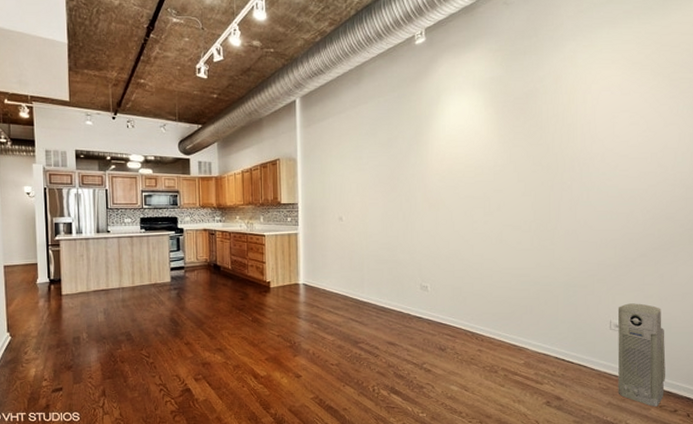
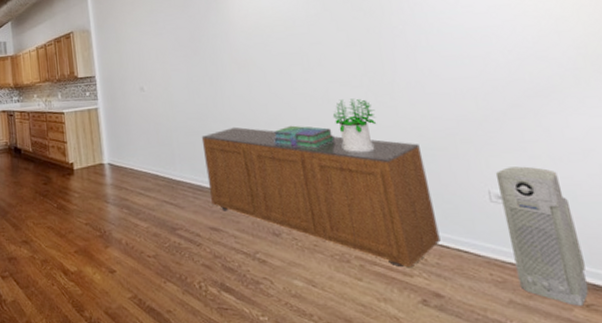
sideboard: none [389,258,568,378] -> present [201,126,441,268]
stack of books: none [451,260,501,281] -> present [273,125,335,149]
potted plant: none [502,241,537,285] -> present [332,98,377,152]

